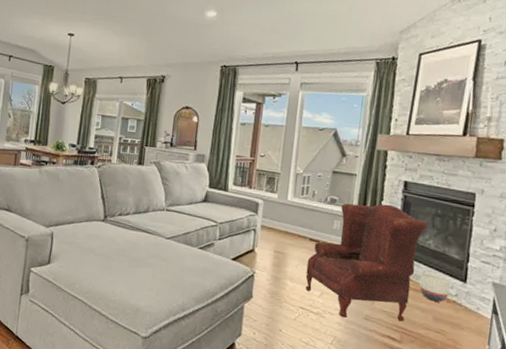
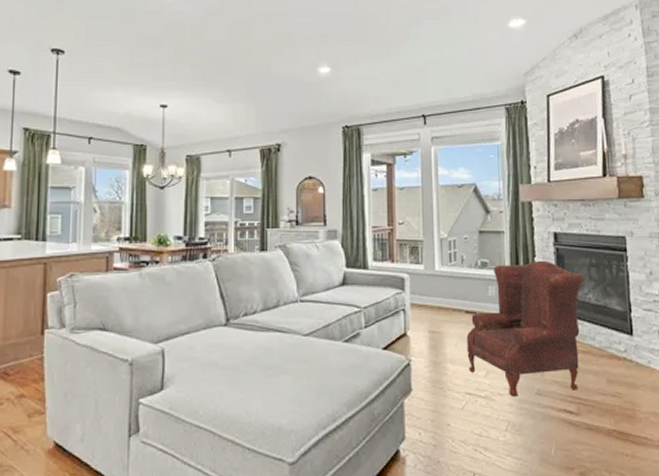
planter: present [419,271,451,302] -> none [587,330,618,362]

